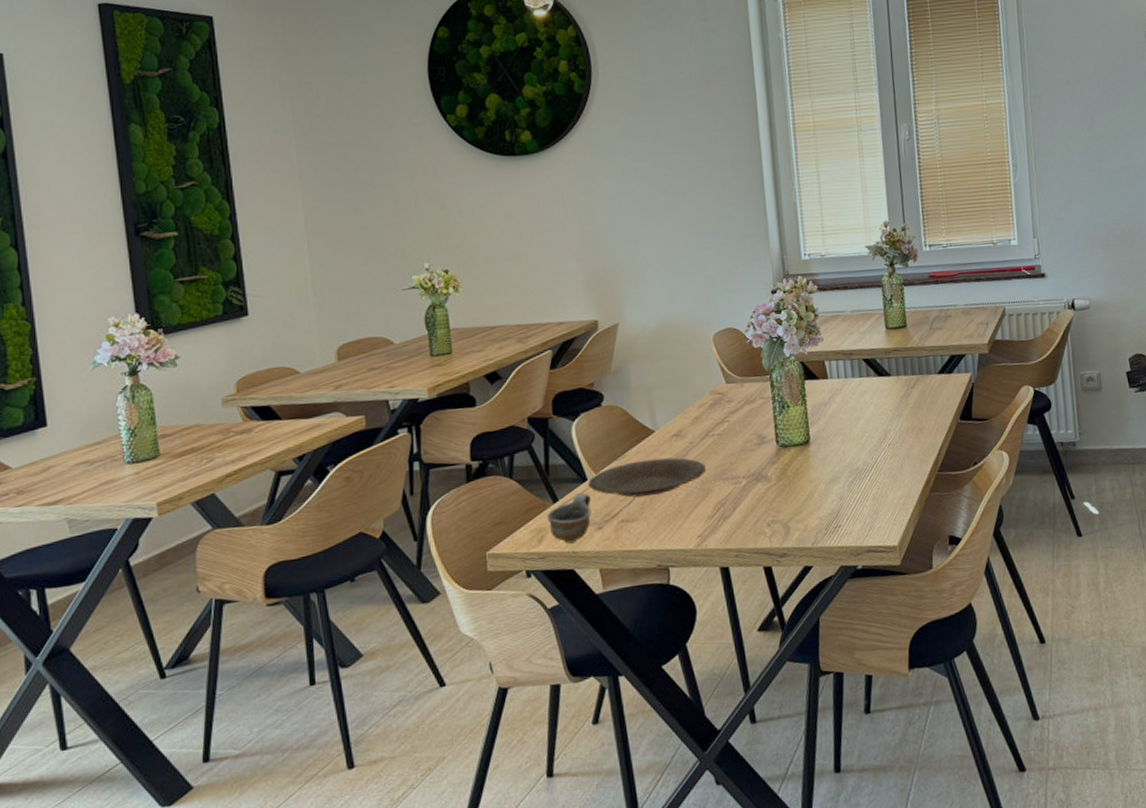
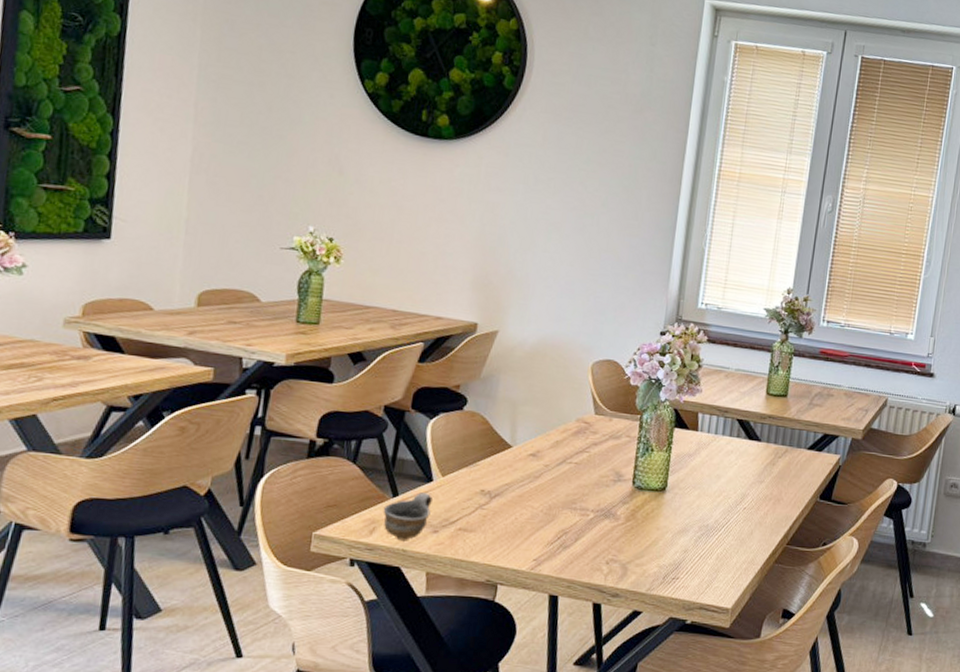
plate: present [588,457,706,498] -> none [432,472,556,510]

